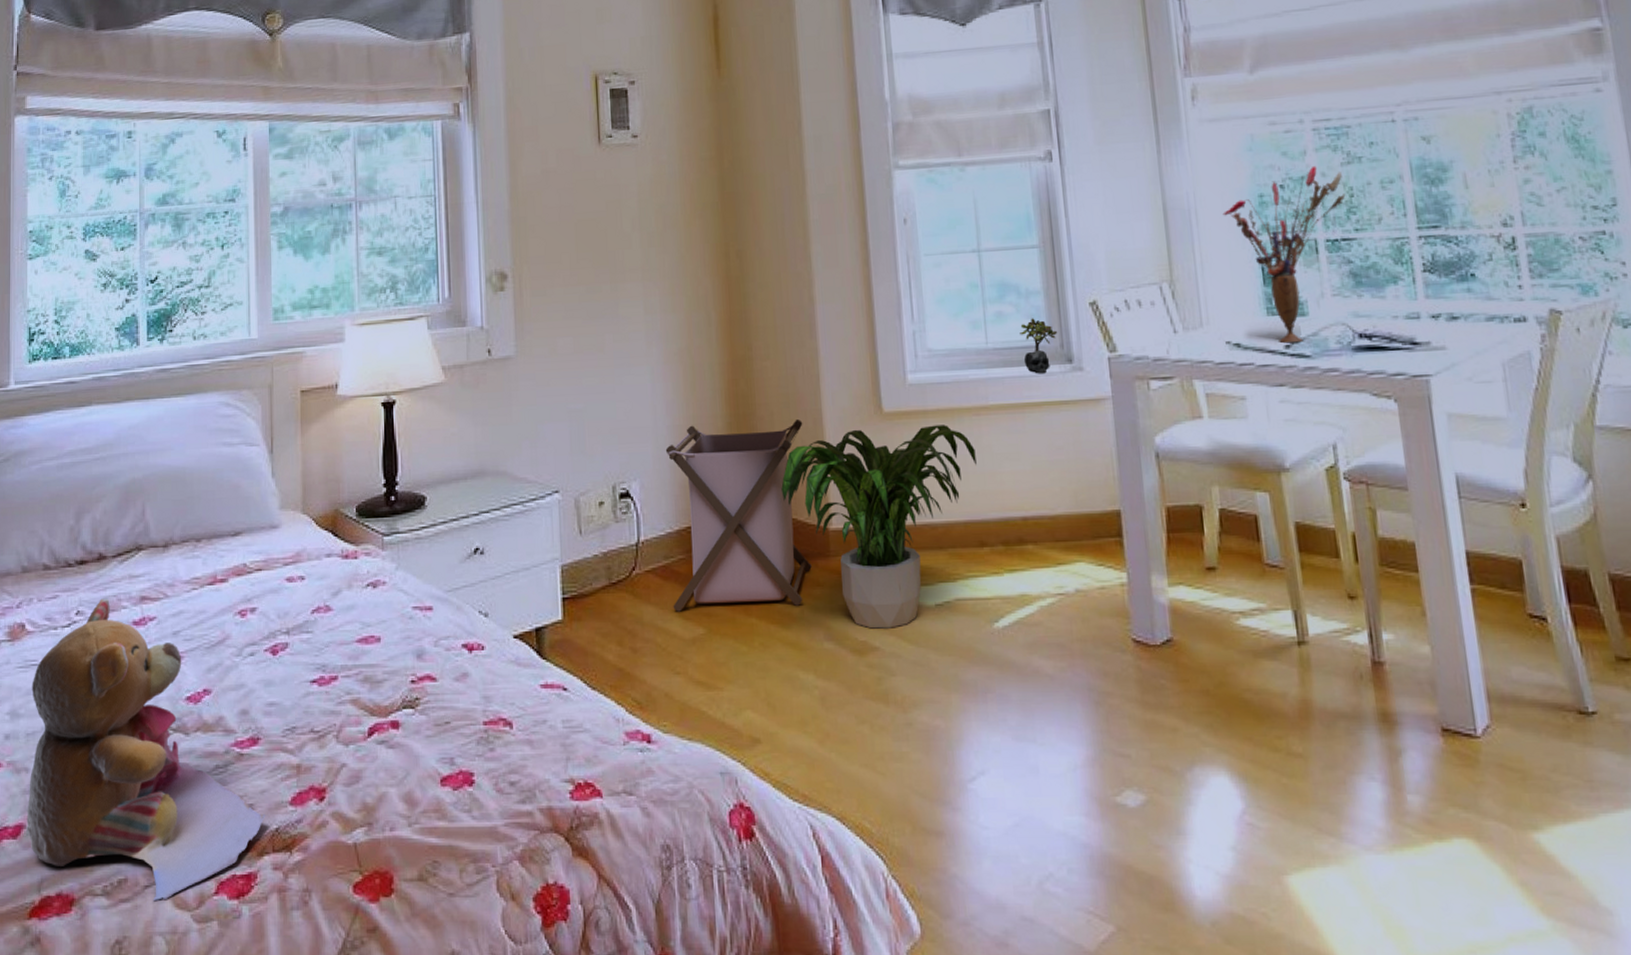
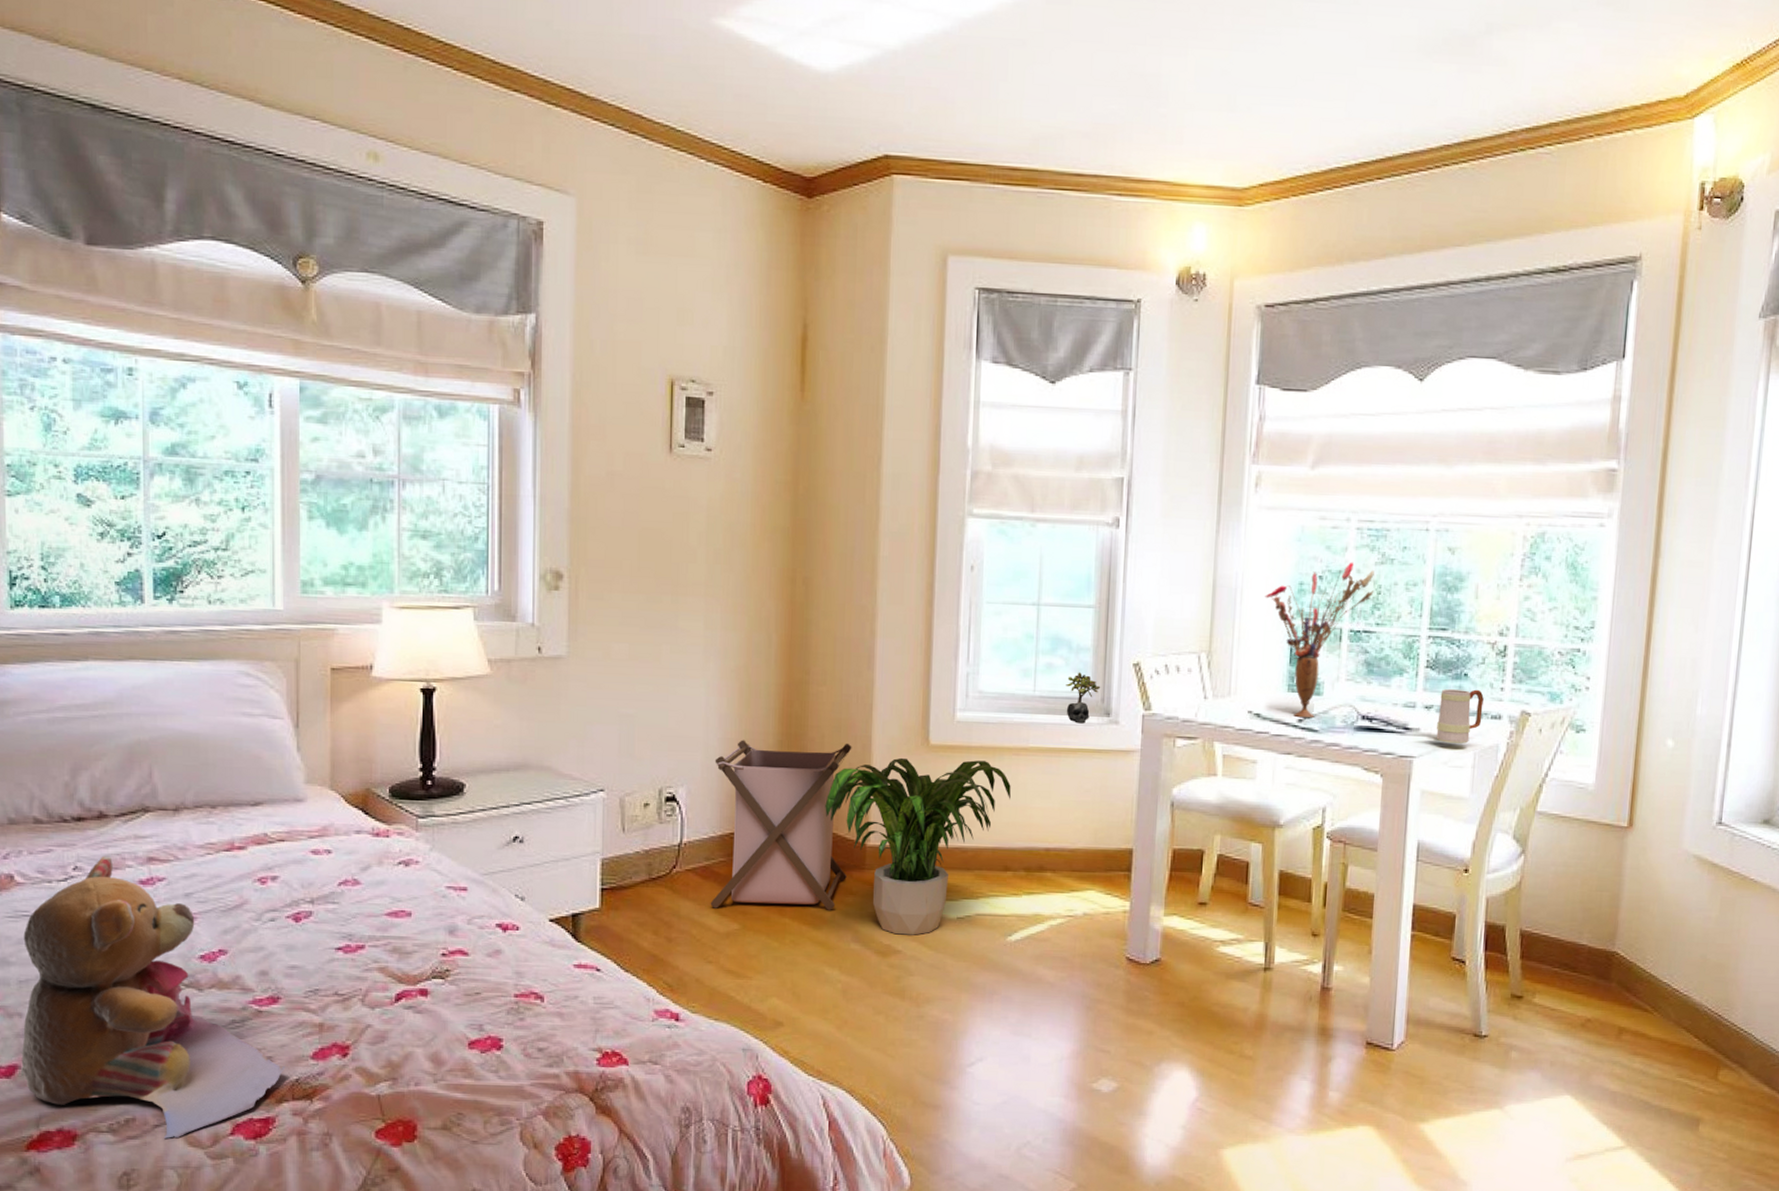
mug: none [1447,290,1504,355] -> present [1436,689,1484,744]

